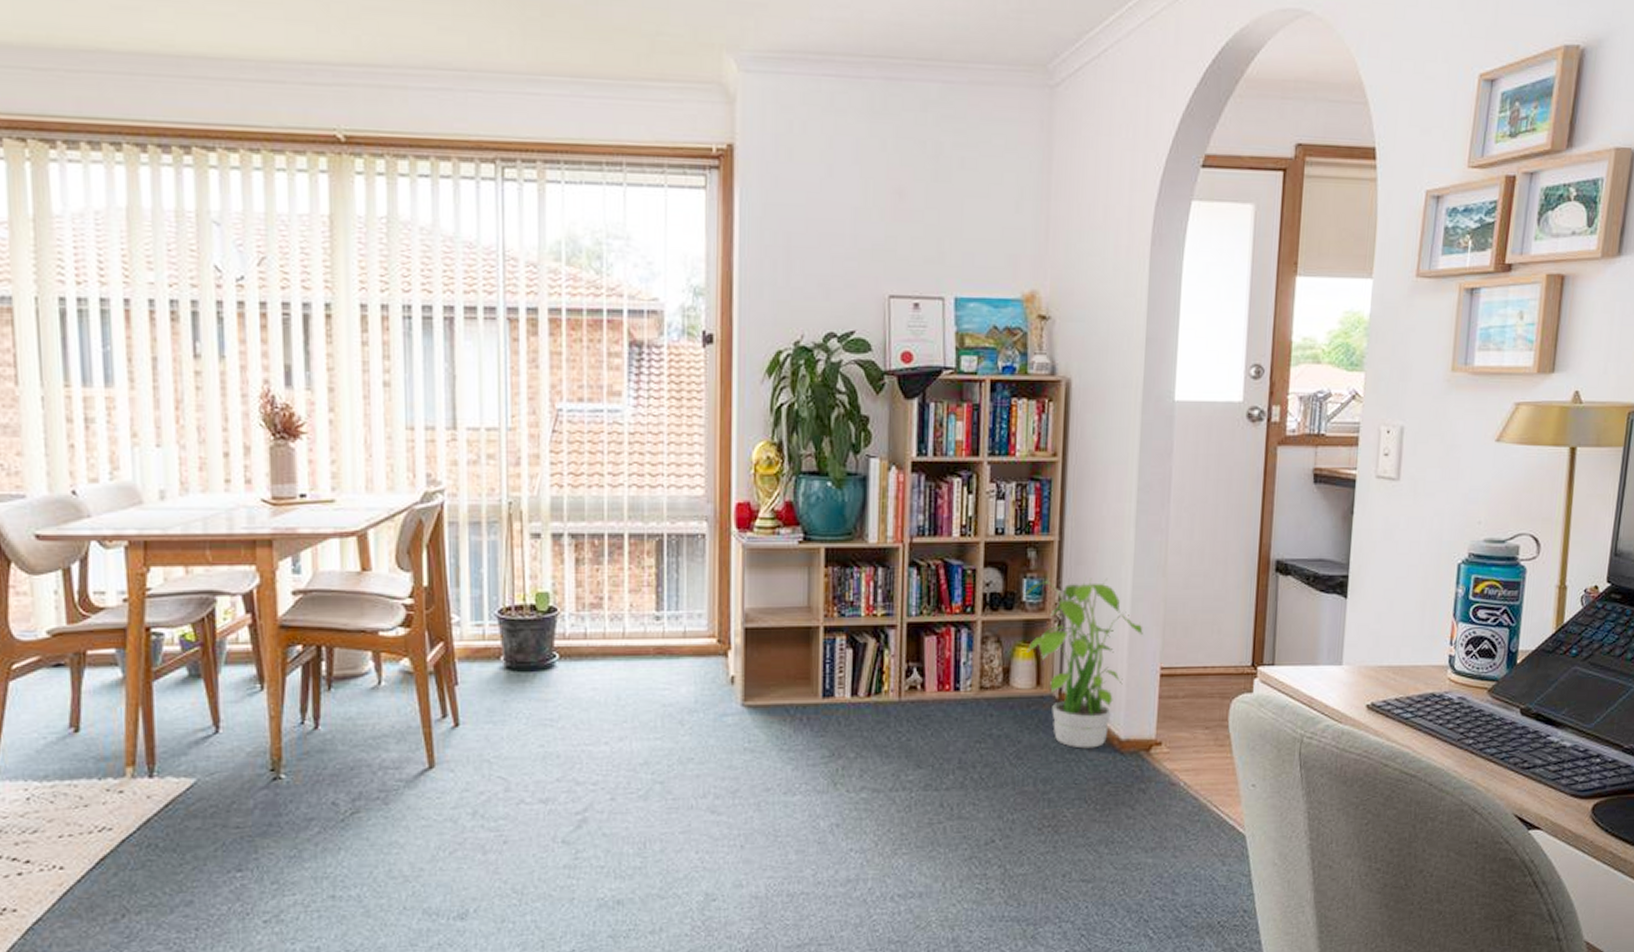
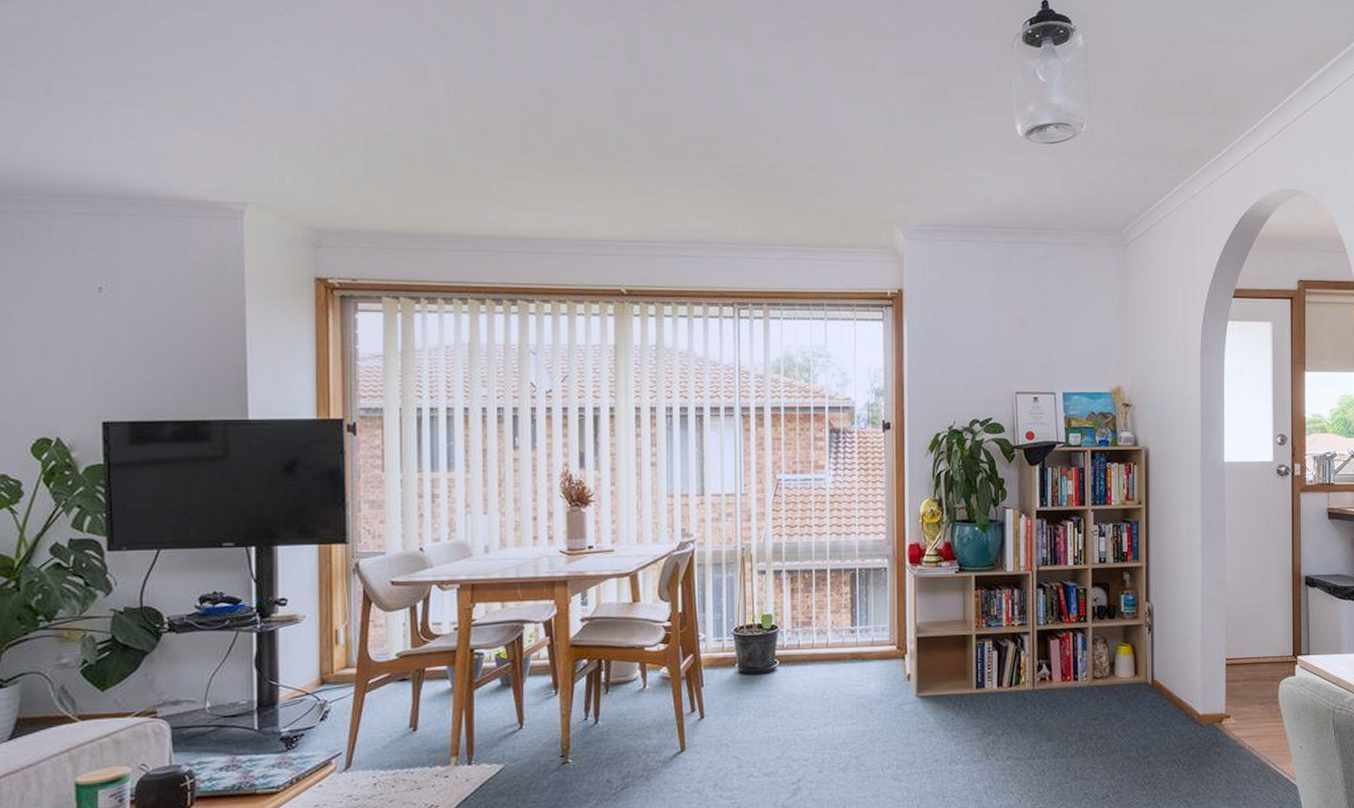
potted plant: present [1025,576,1143,749] -> none [1123,592,1211,722]

